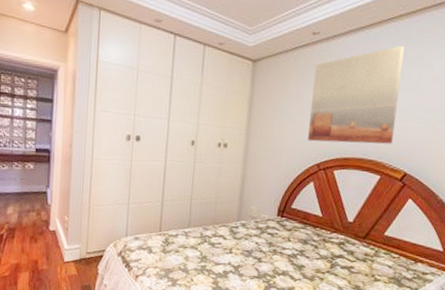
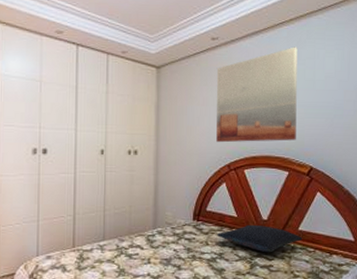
pillow: none [300,225,388,255] -> present [217,224,303,253]

